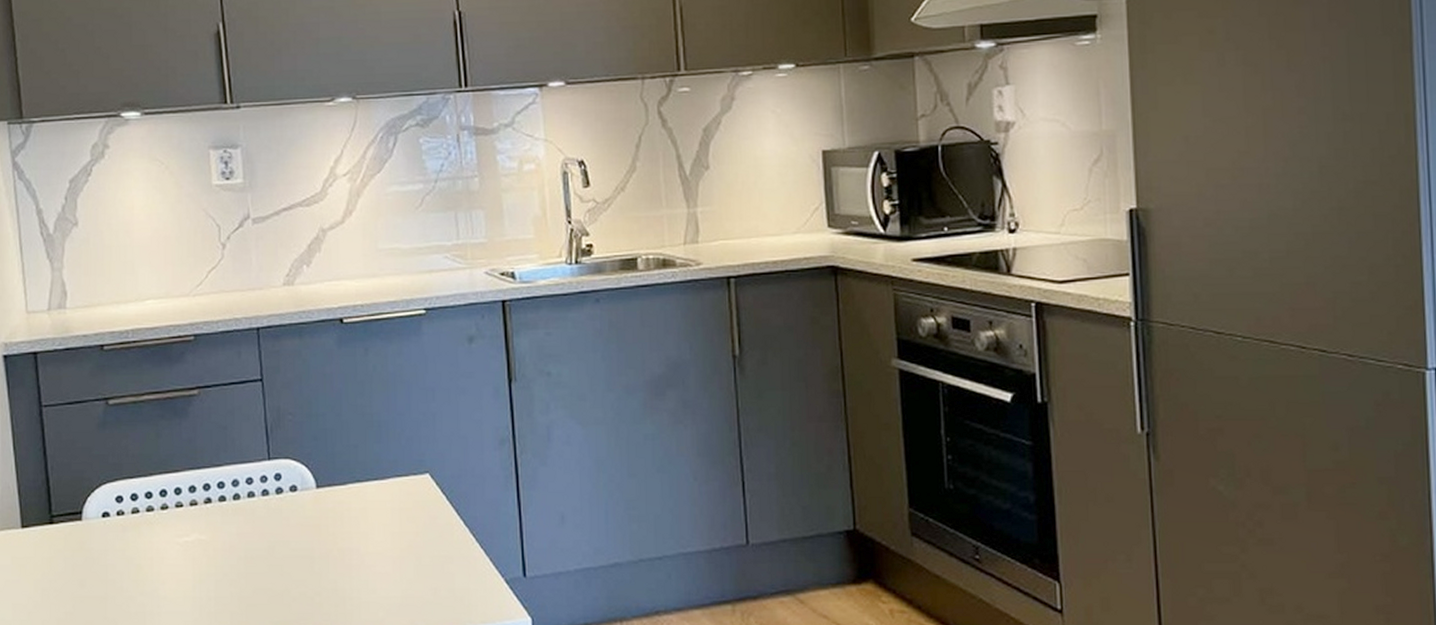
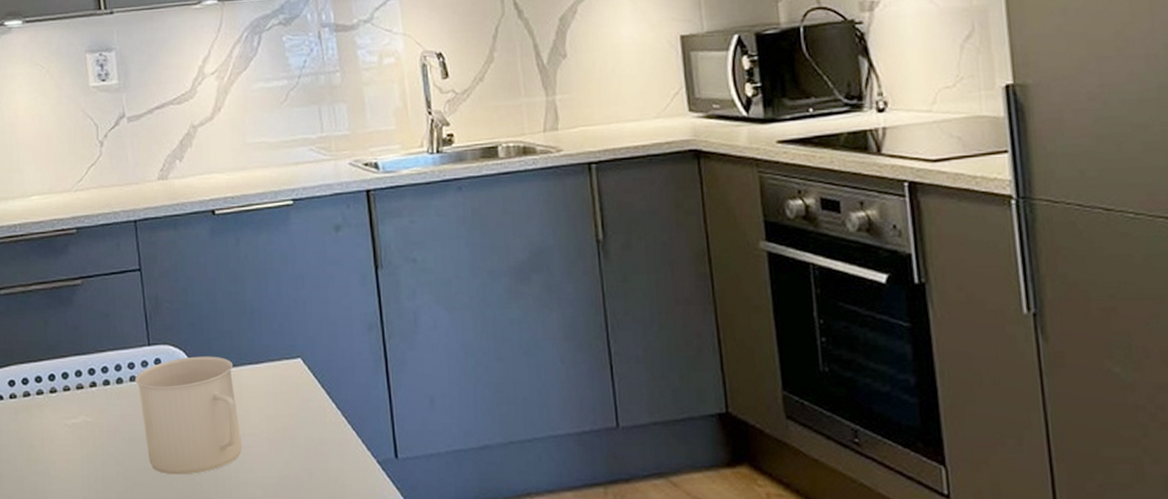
mug: none [253,471,364,595] -> present [135,356,242,475]

